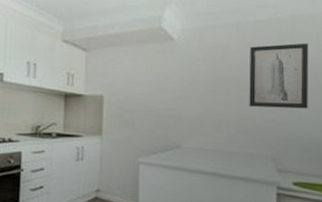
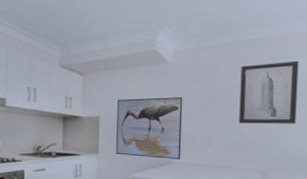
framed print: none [121,76,191,145] -> present [116,96,183,160]

